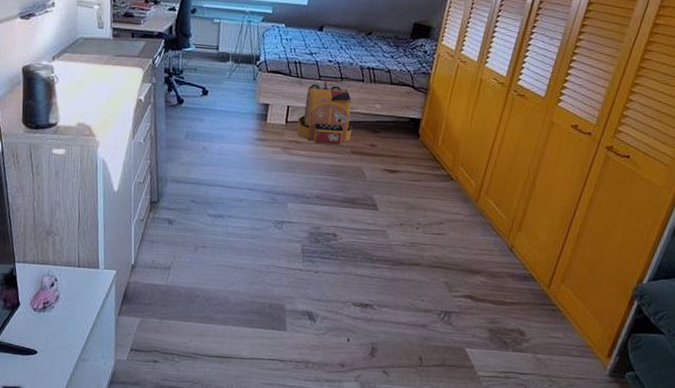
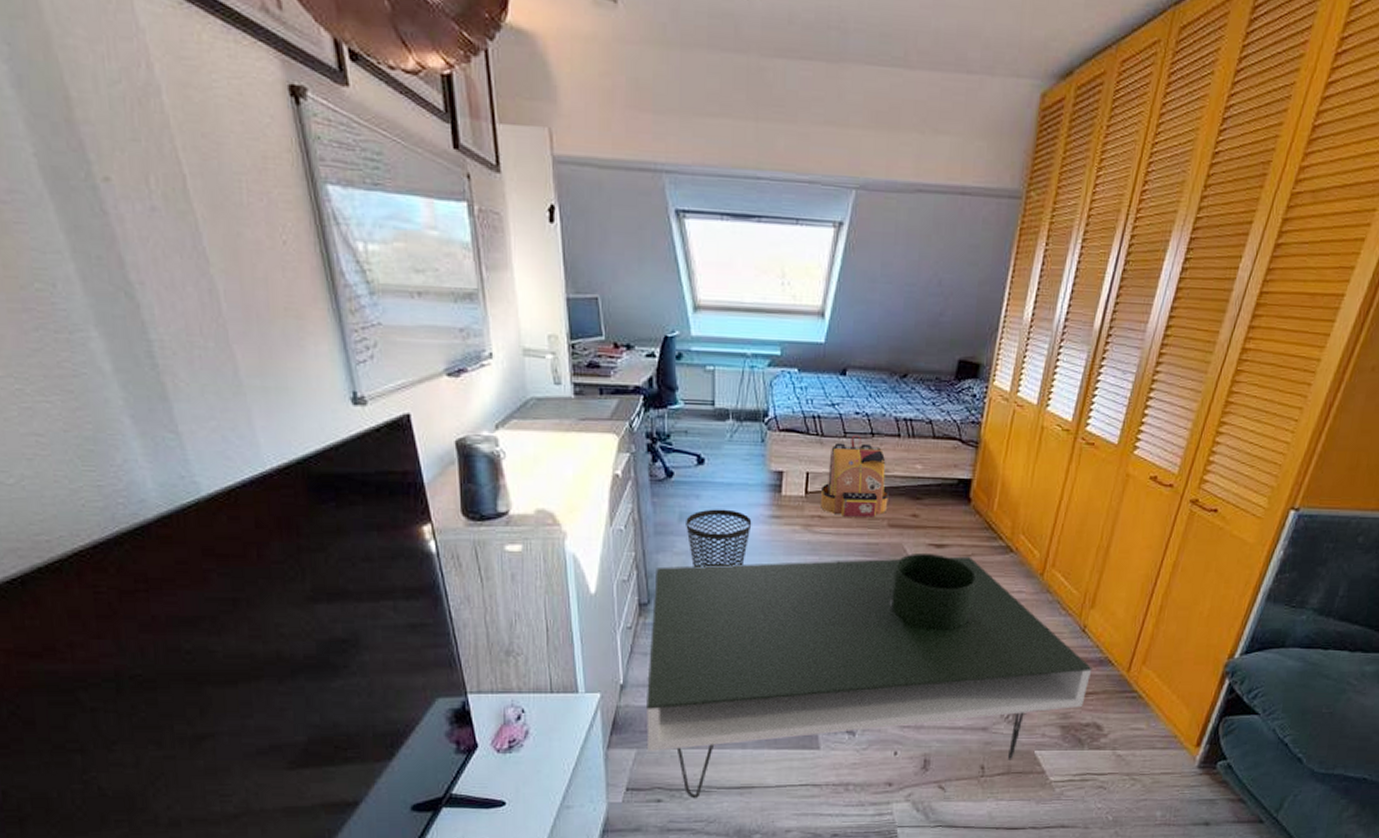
coffee table: none [149,173,518,363] -> present [646,552,1092,799]
wastebasket: none [190,130,242,177] -> present [686,509,752,567]

